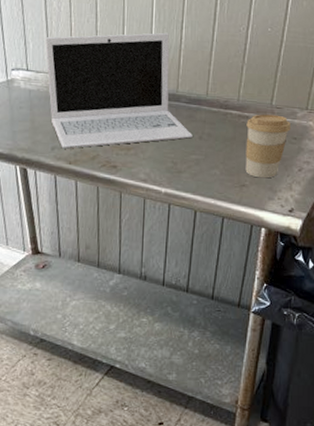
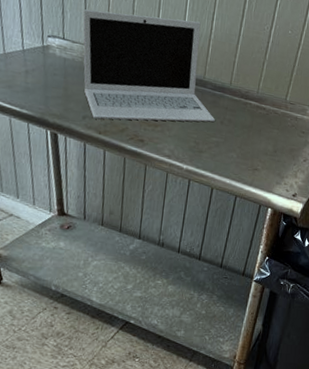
coffee cup: present [245,114,290,179] -> none [258,107,301,165]

